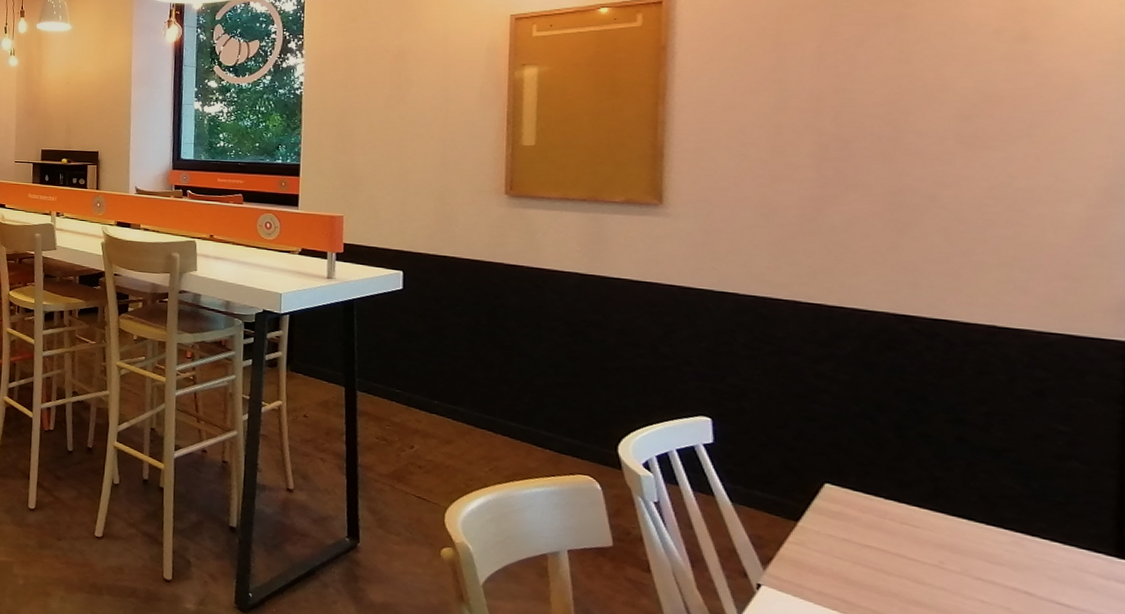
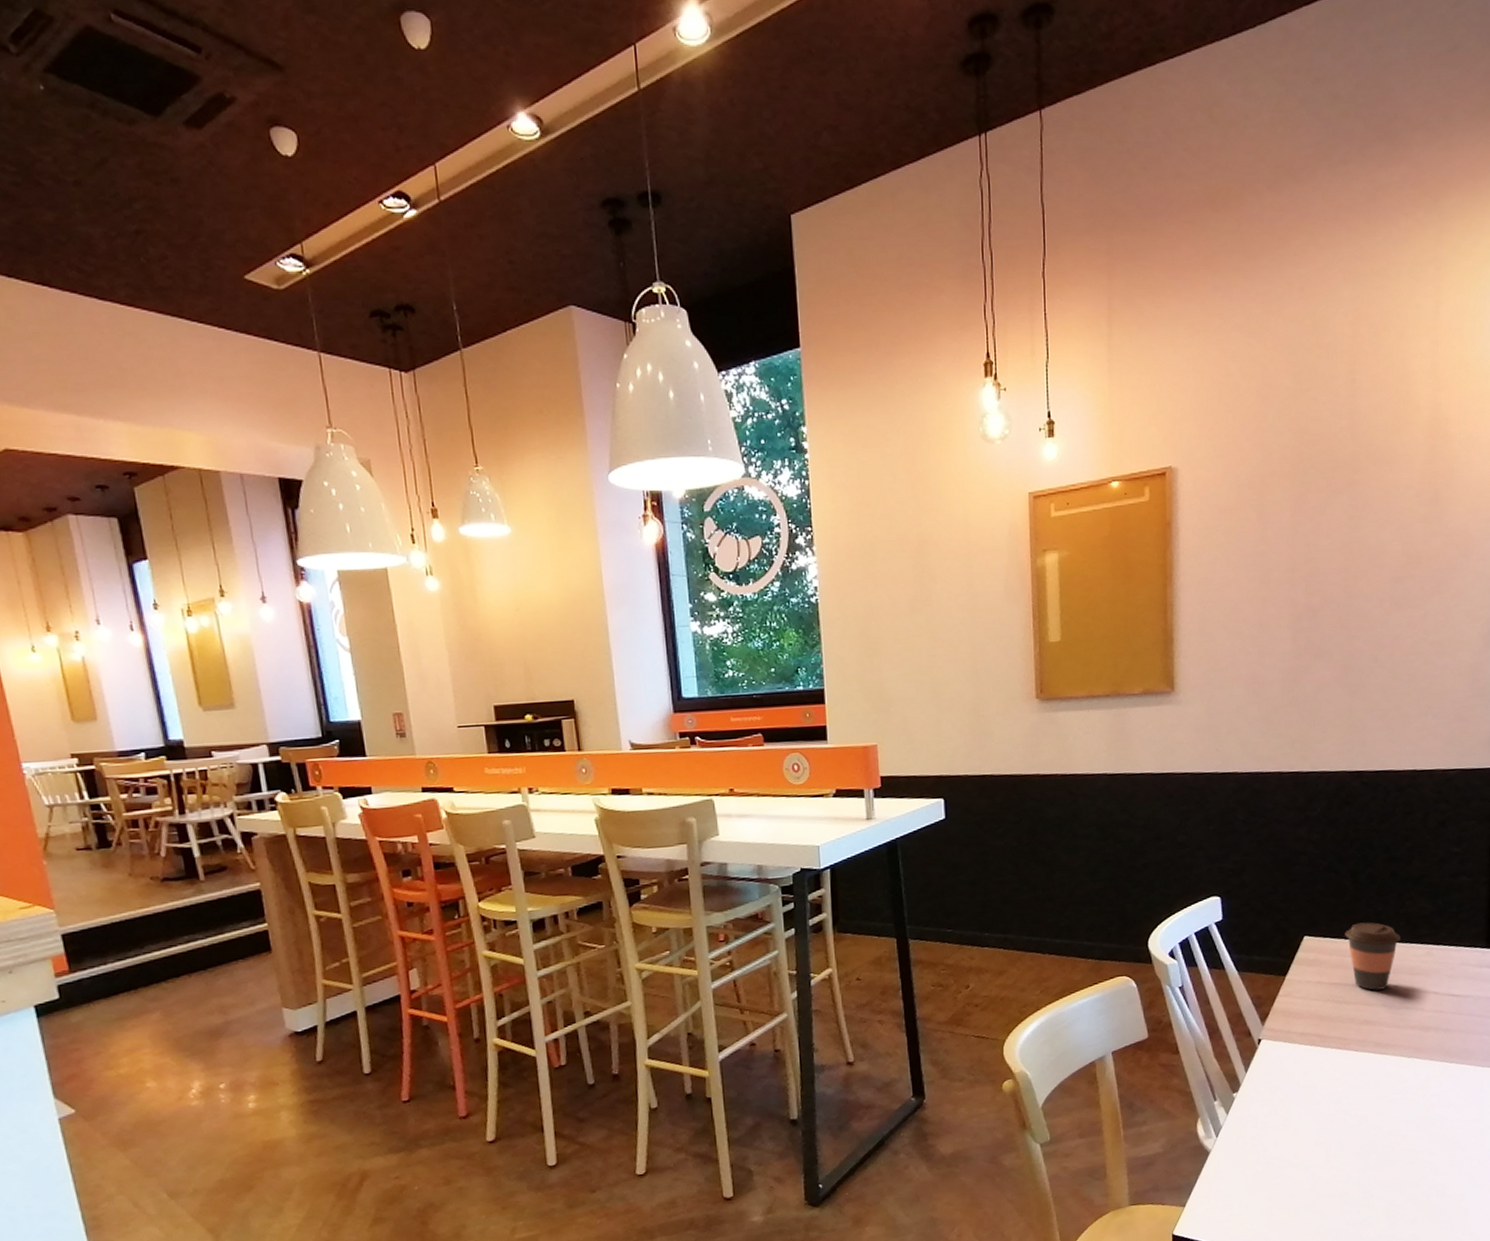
coffee cup: none [885,484,971,571] -> present [1345,922,1401,991]

